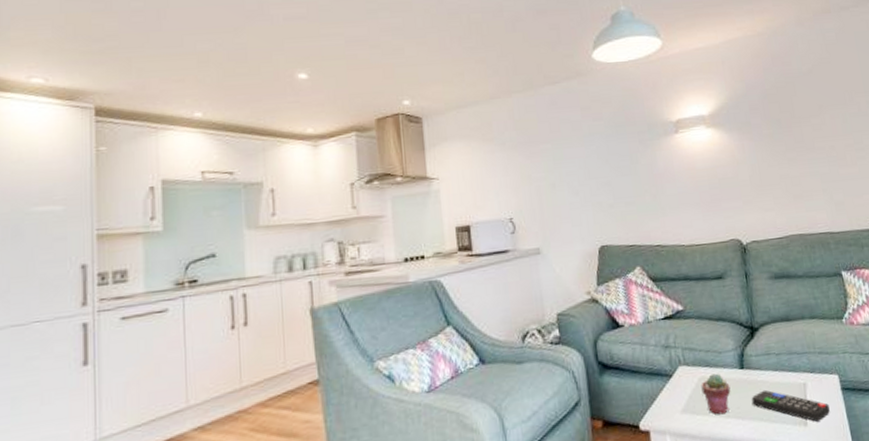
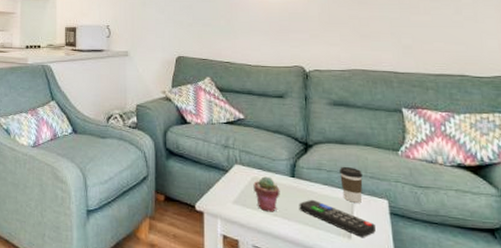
coffee cup: none [788,345,814,385] -> present [340,166,363,203]

